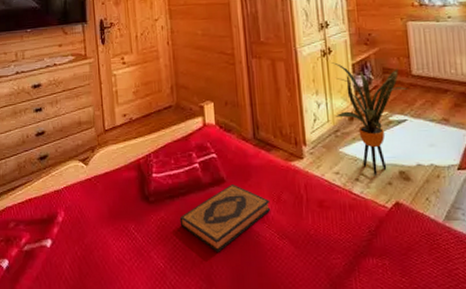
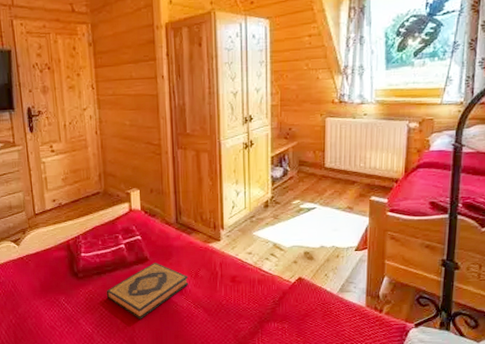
house plant: present [331,62,408,175] -> none [252,154,320,255]

